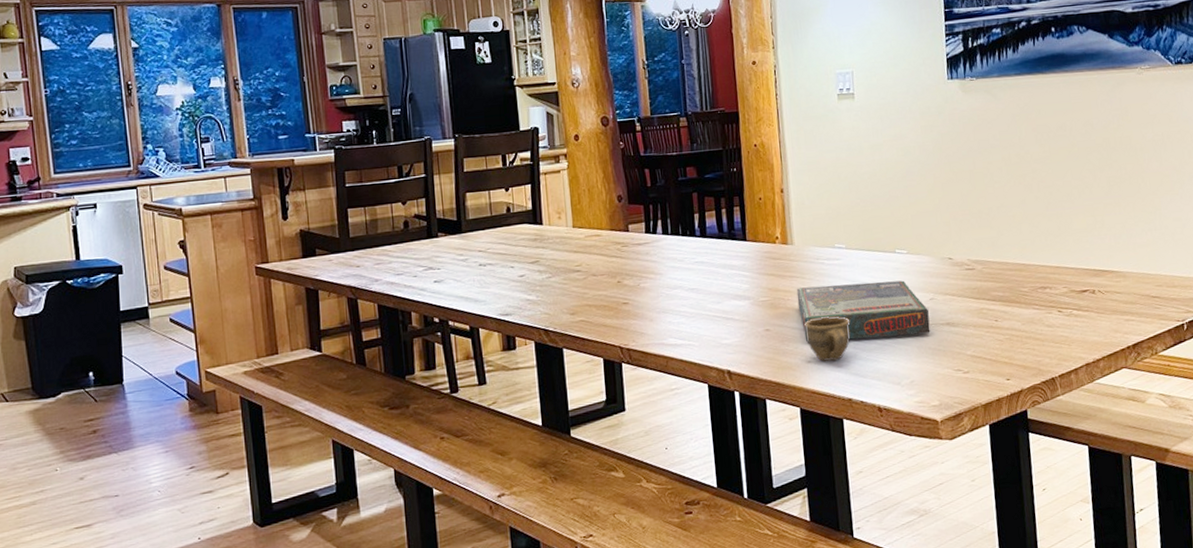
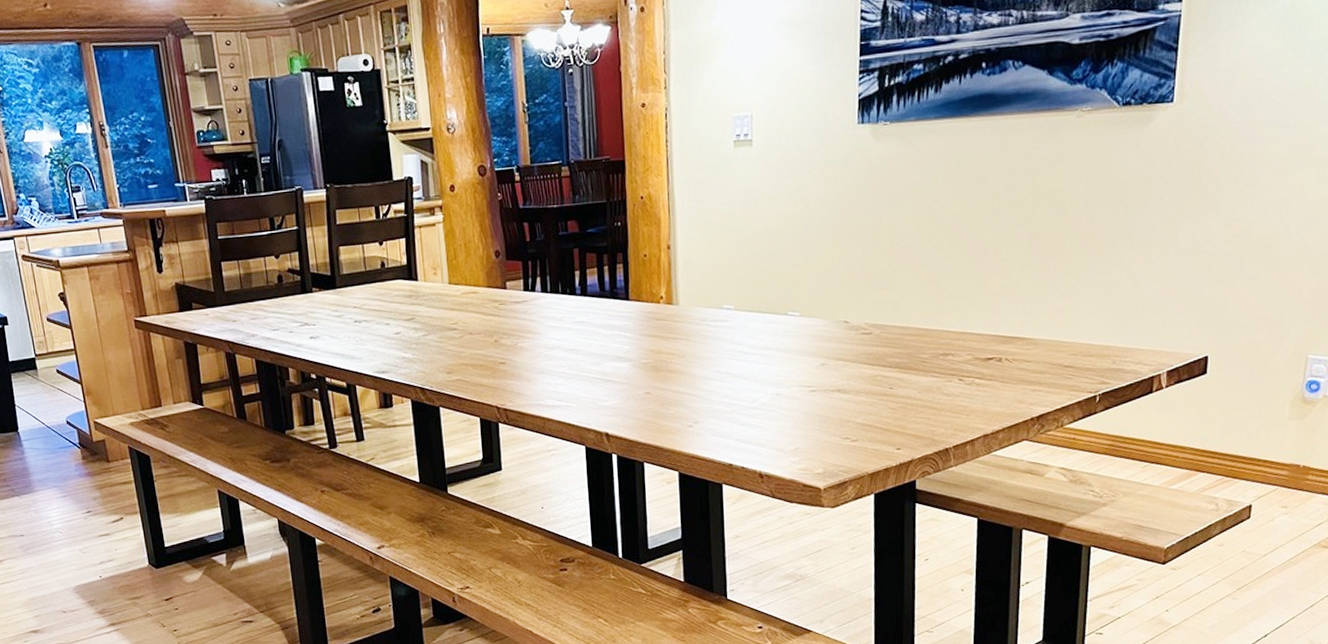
board game: present [796,280,931,341] -> none [680,344,819,405]
cup: present [804,316,851,362] -> none [687,380,735,426]

